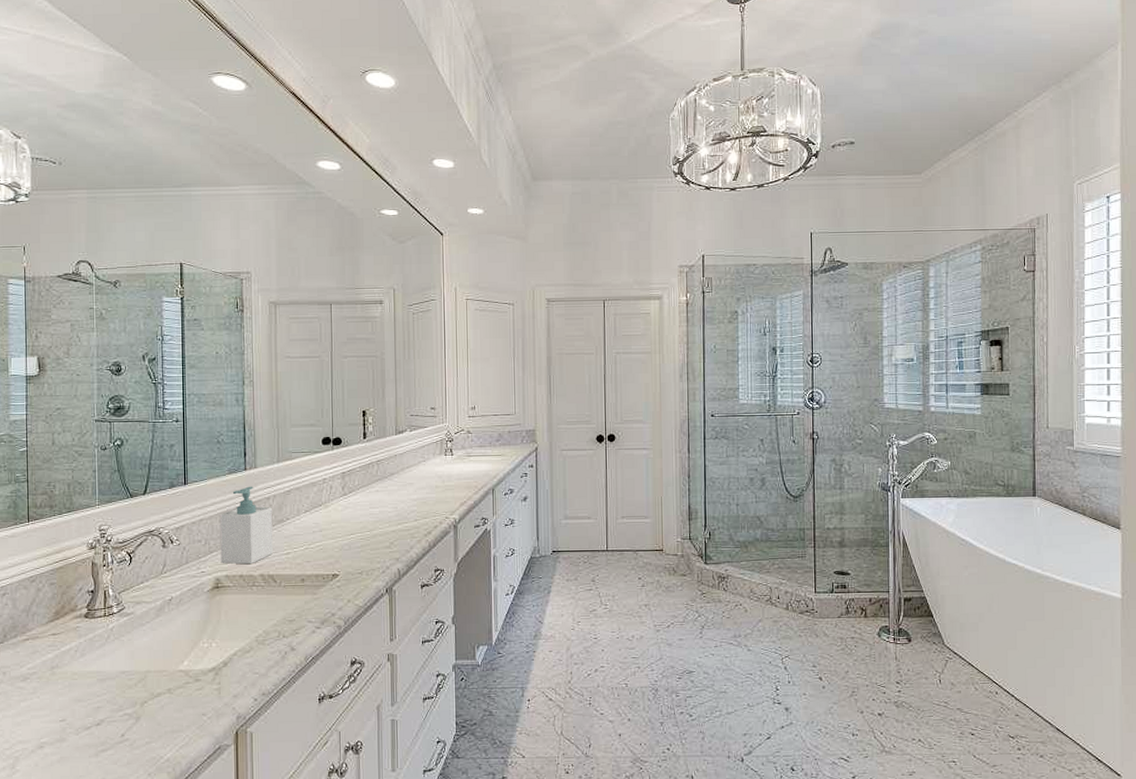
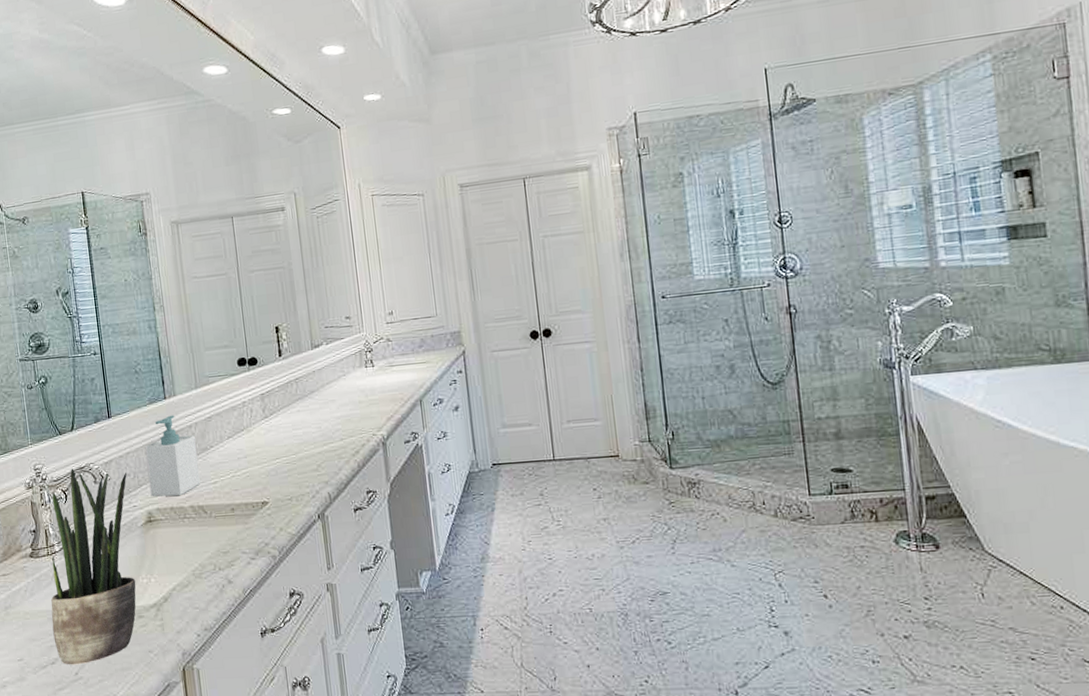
potted plant: none [101,531,197,727] -> present [51,468,136,665]

